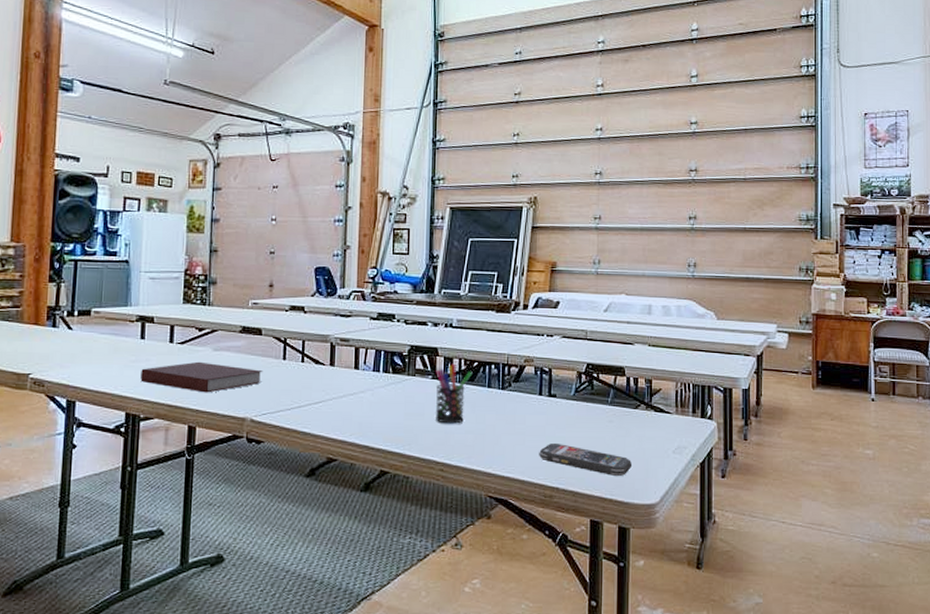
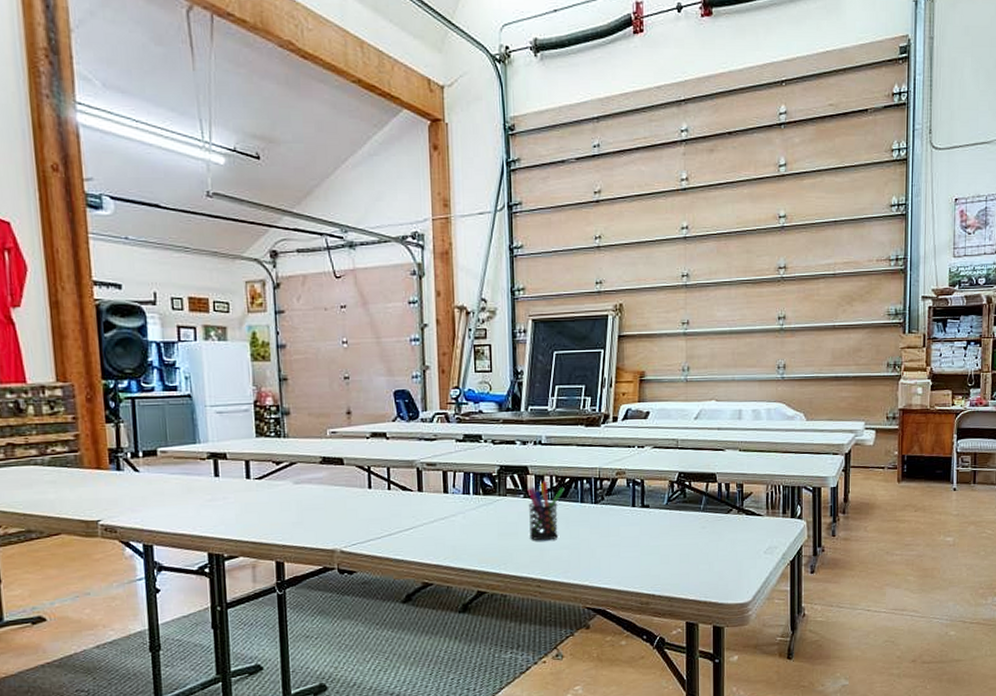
notebook: present [140,361,263,393] -> none [219,496,349,528]
smartphone: present [539,444,631,477] -> none [634,552,724,580]

